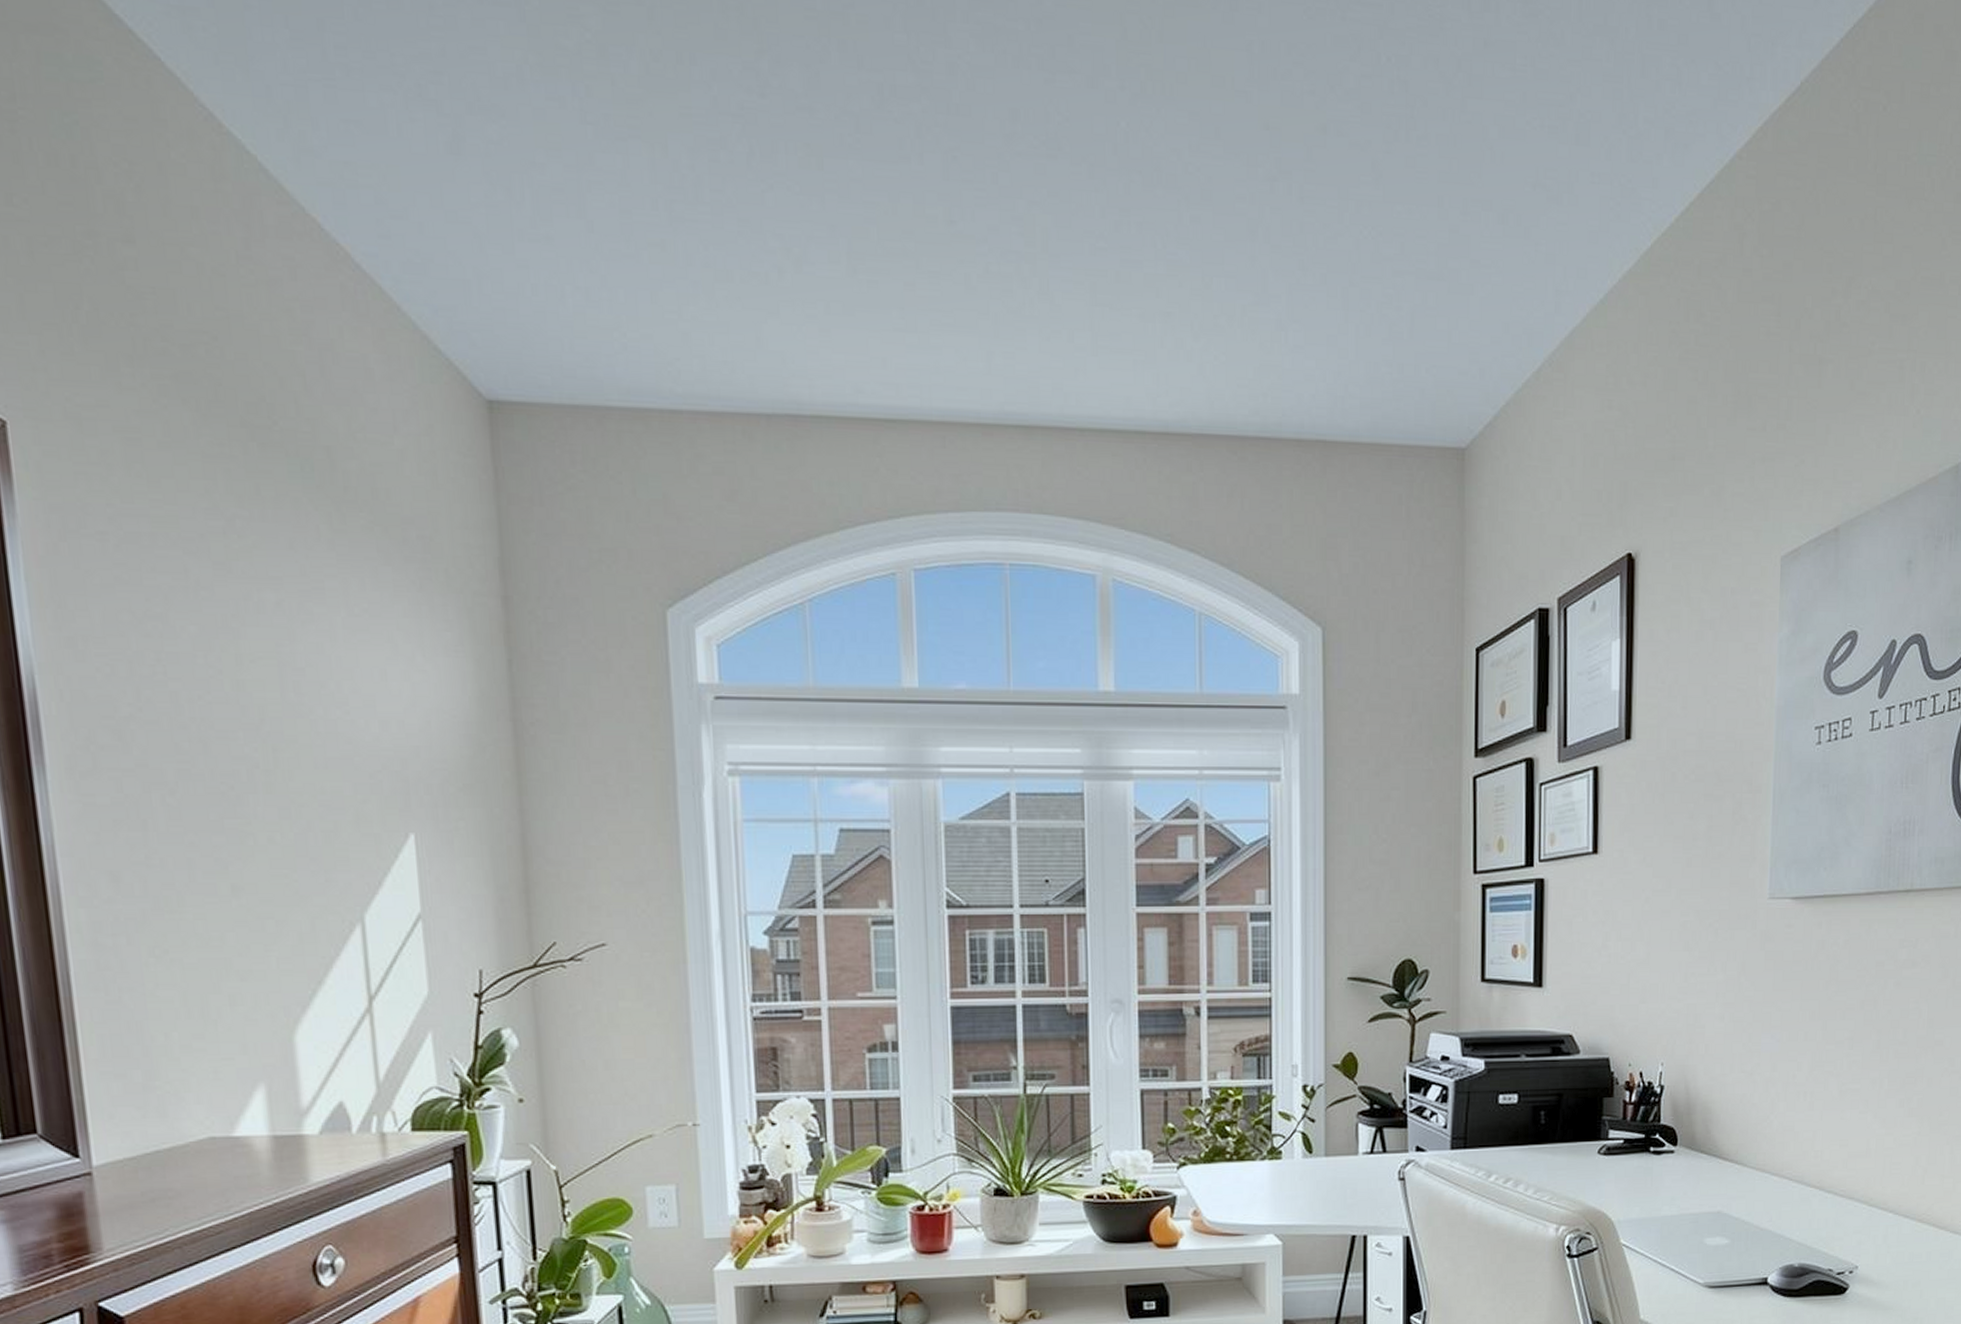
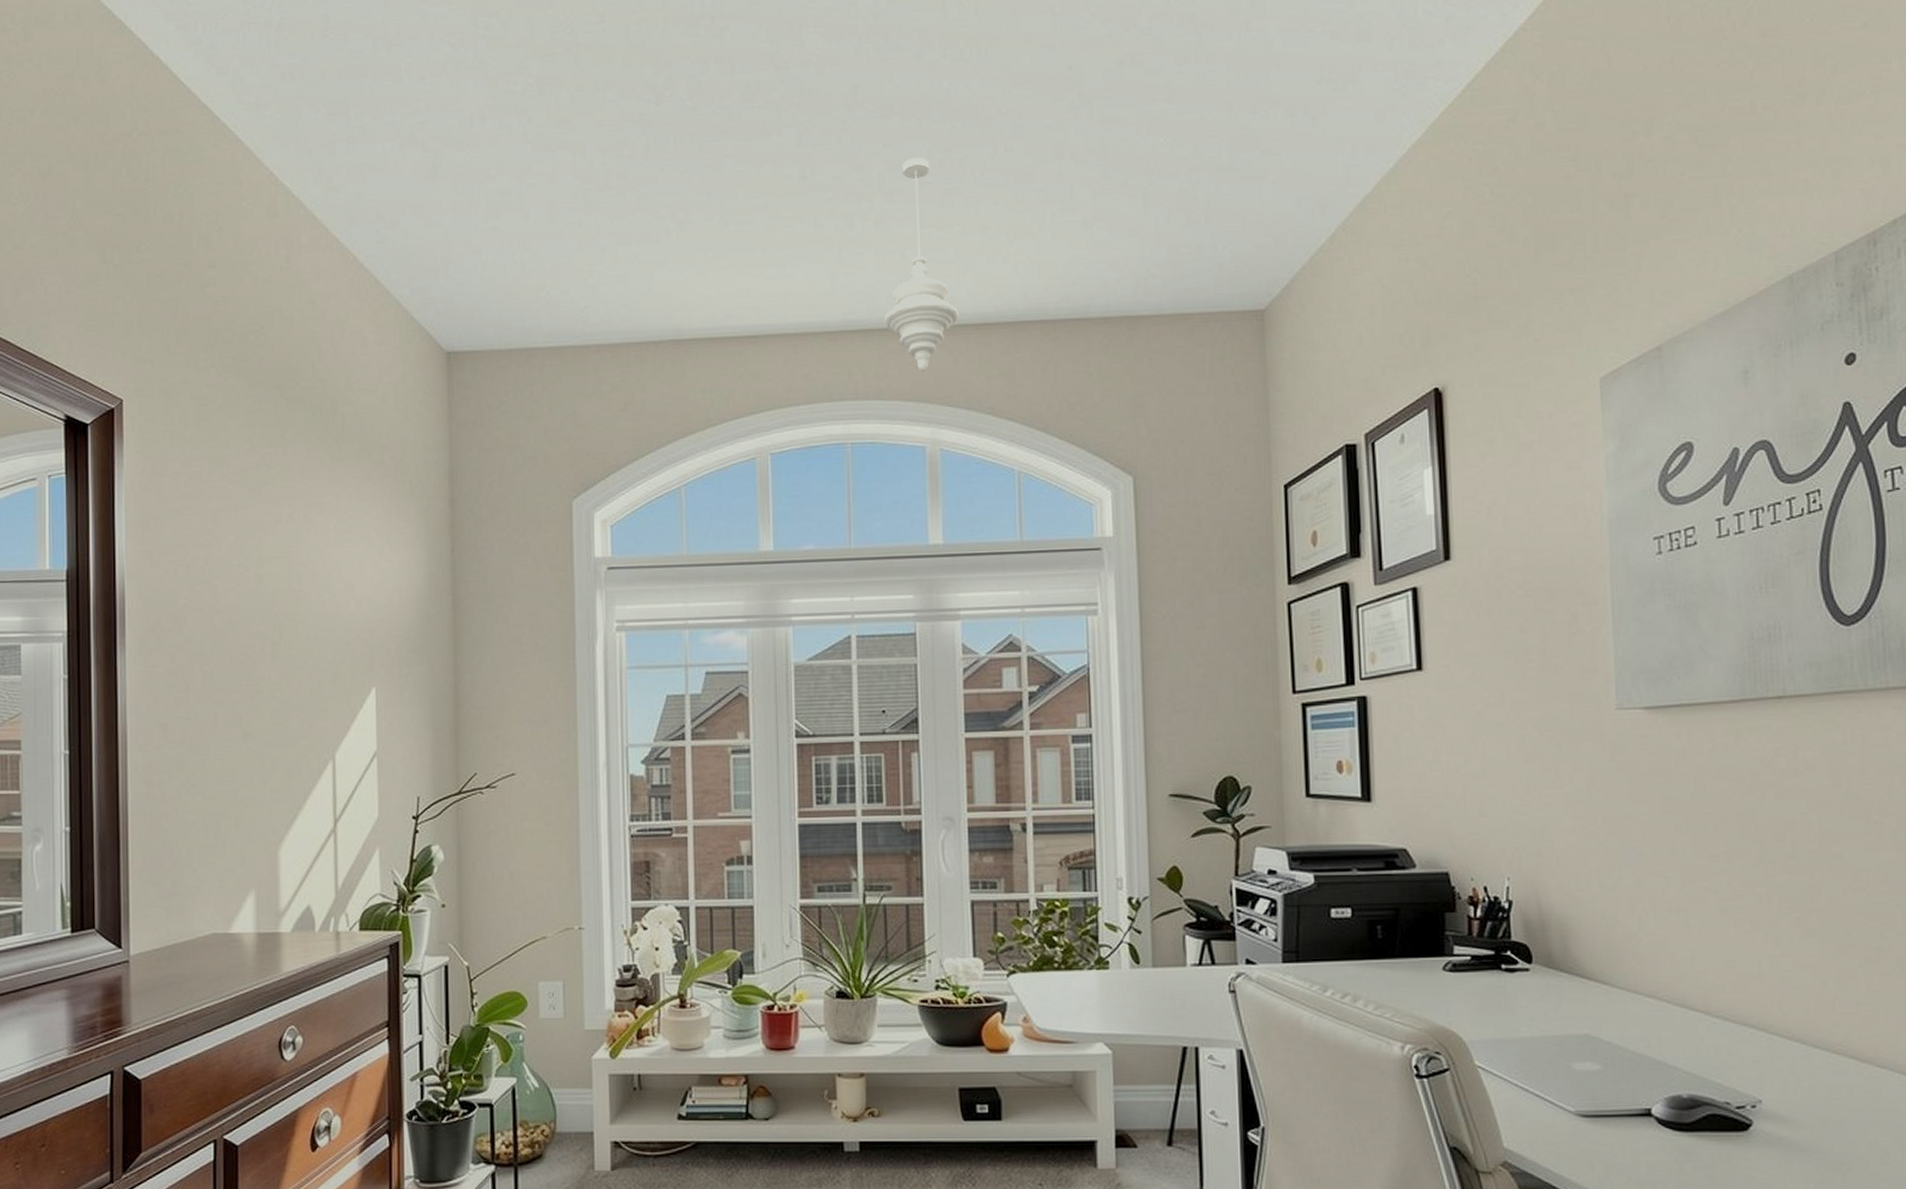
pendant light: none [1048,214,1136,485] -> present [883,157,959,372]

